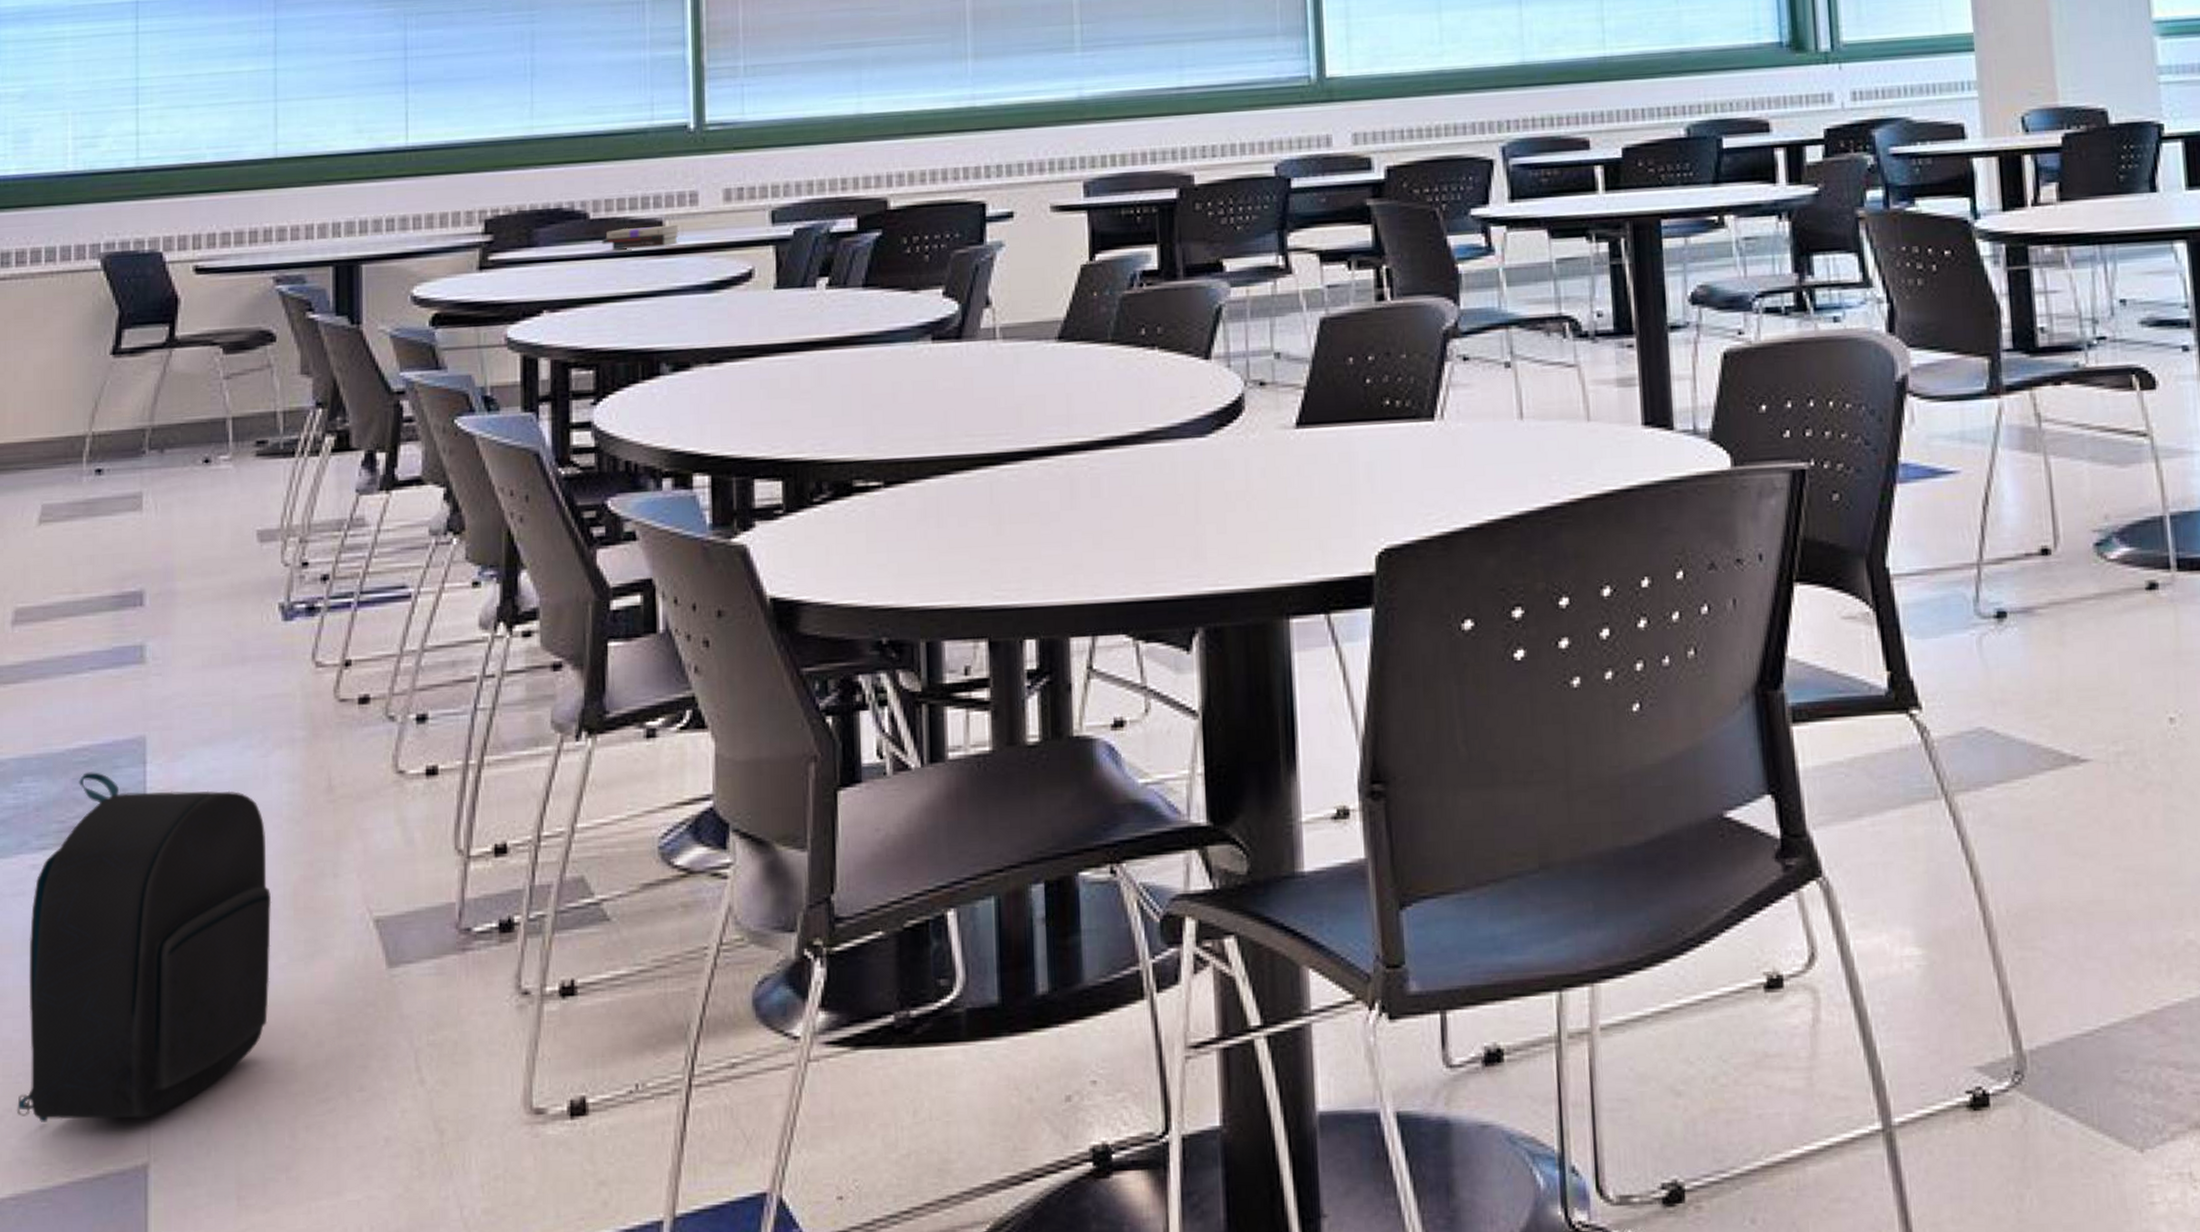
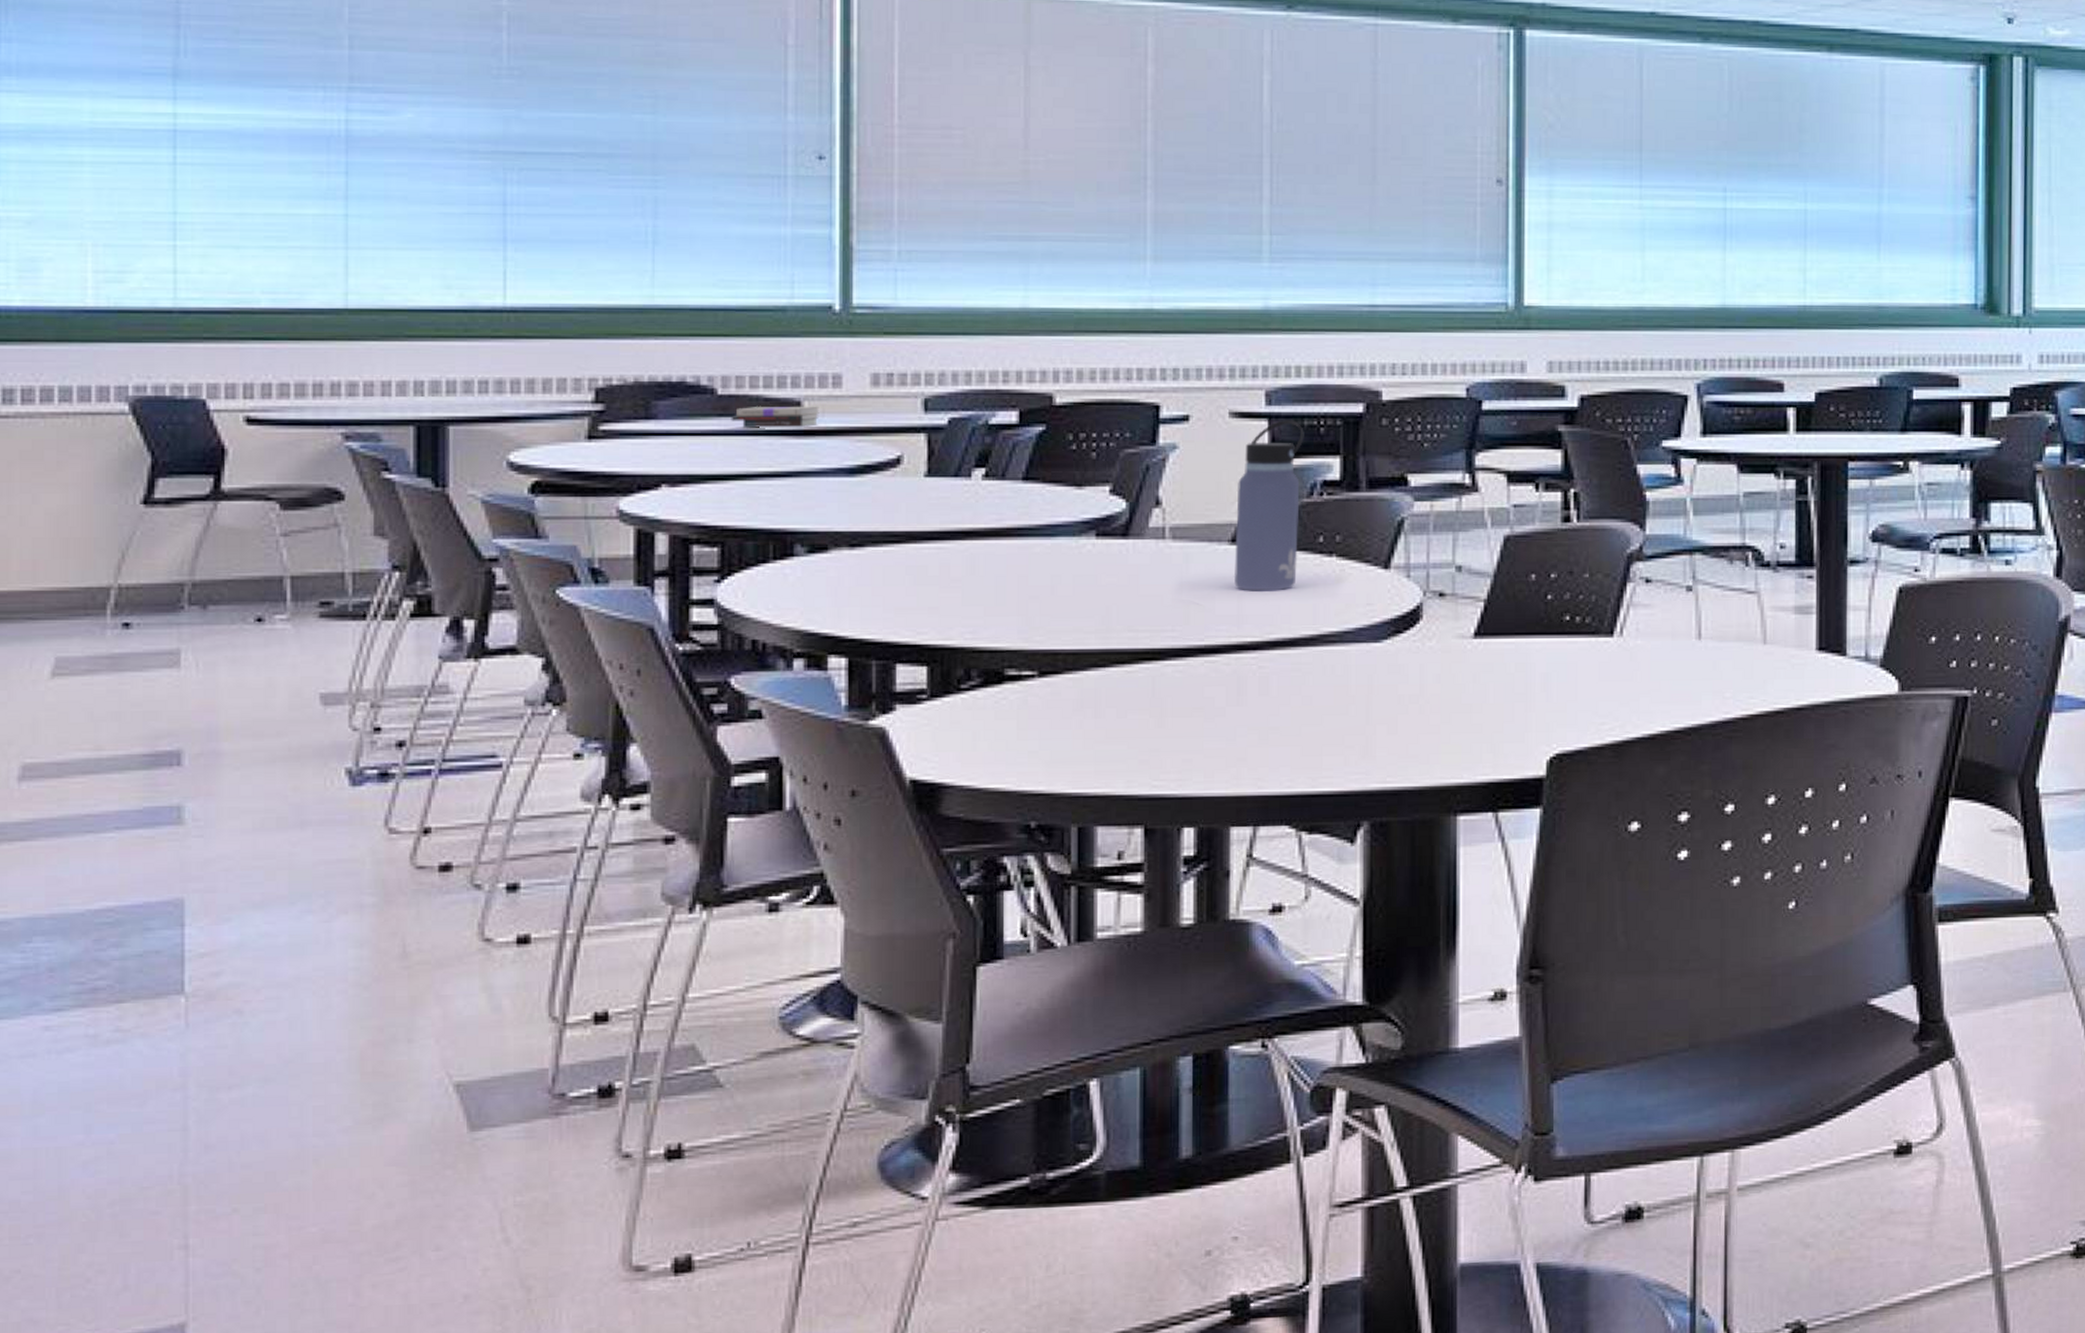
backpack: present [16,772,272,1122] -> none [26,933,335,1283]
water bottle: none [1061,210,1122,390] -> present [1233,420,1304,591]

